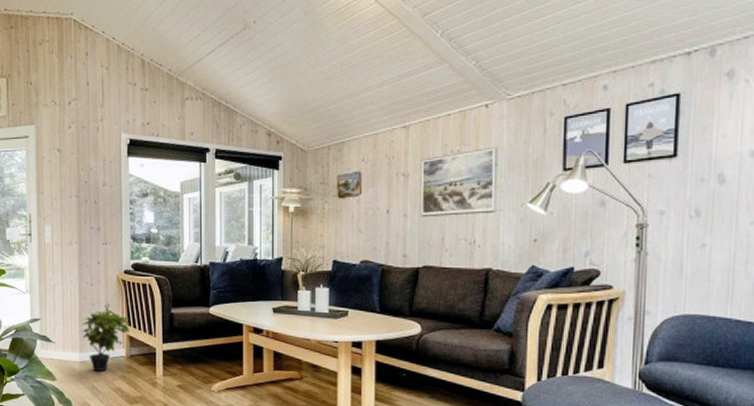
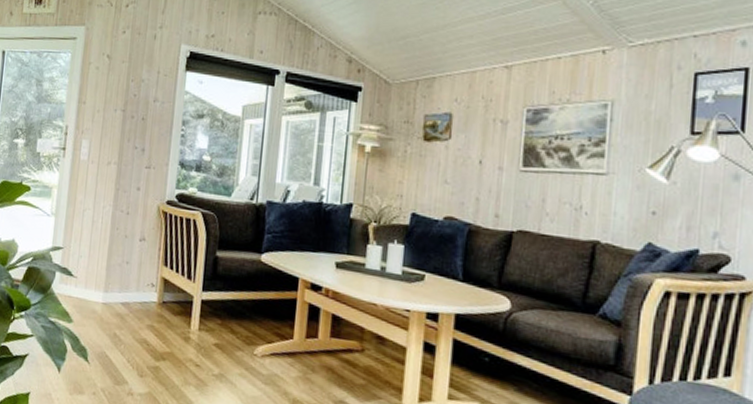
potted plant: present [81,306,130,372] -> none [109,240,166,318]

